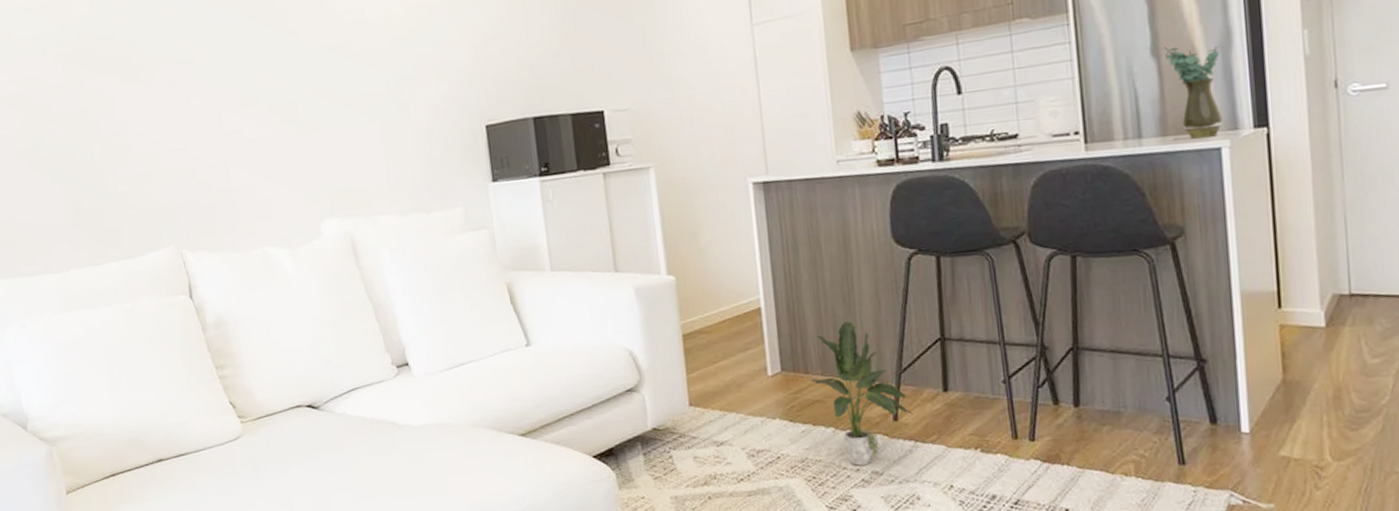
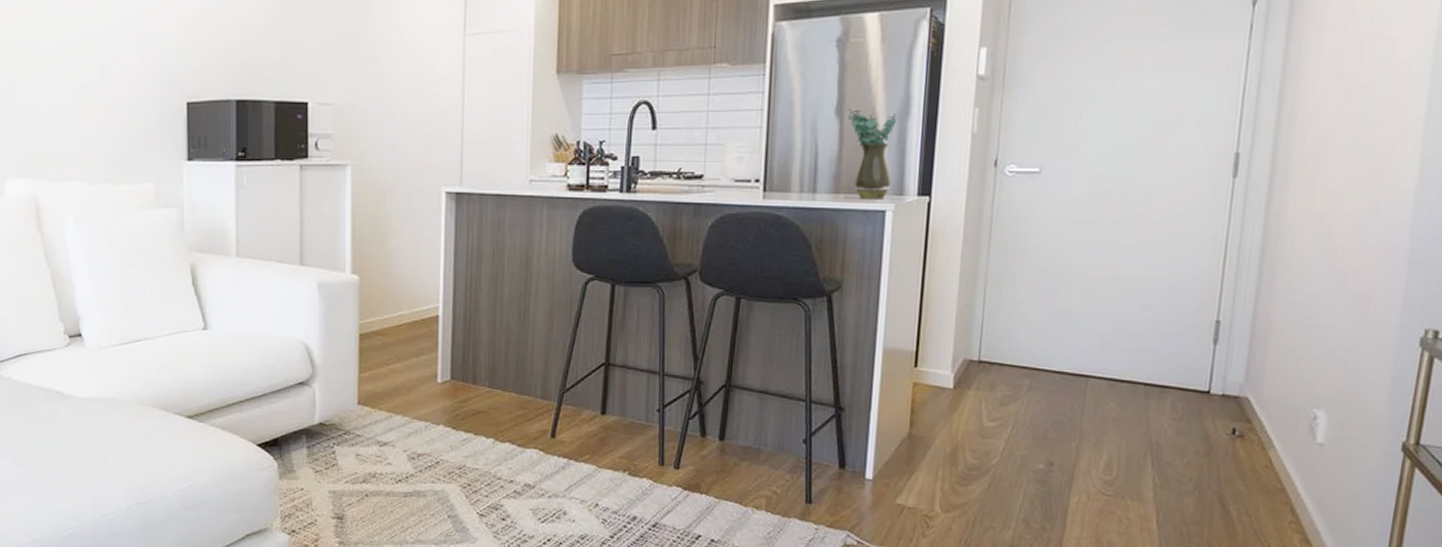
potted plant: present [810,321,913,466] -> none [477,338,570,478]

